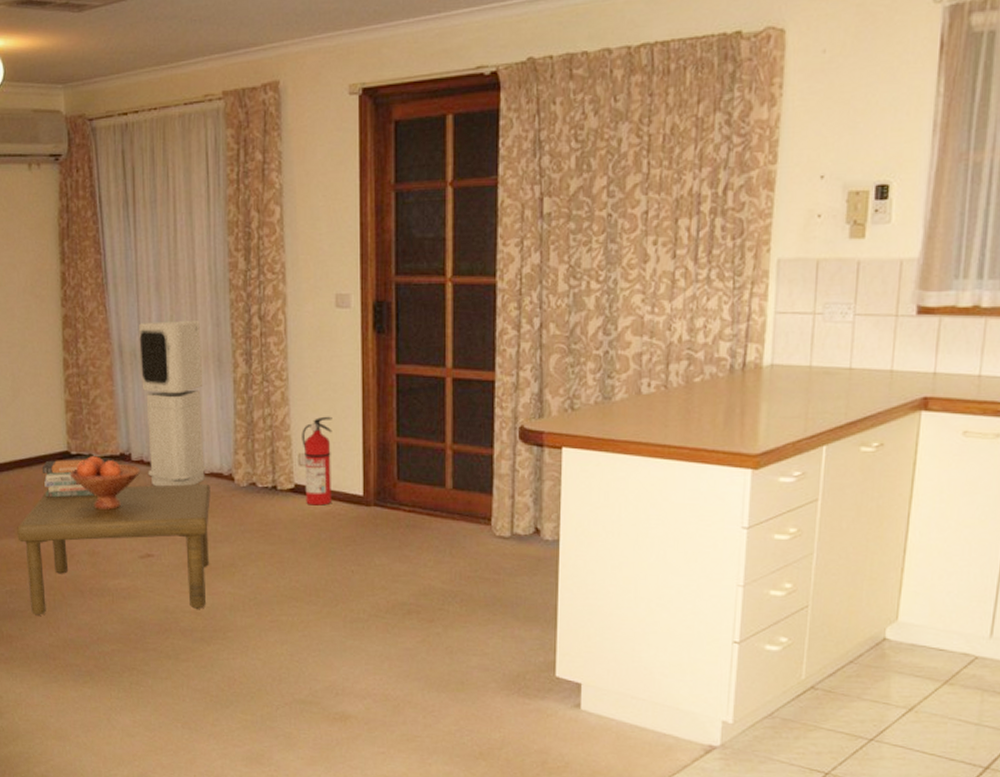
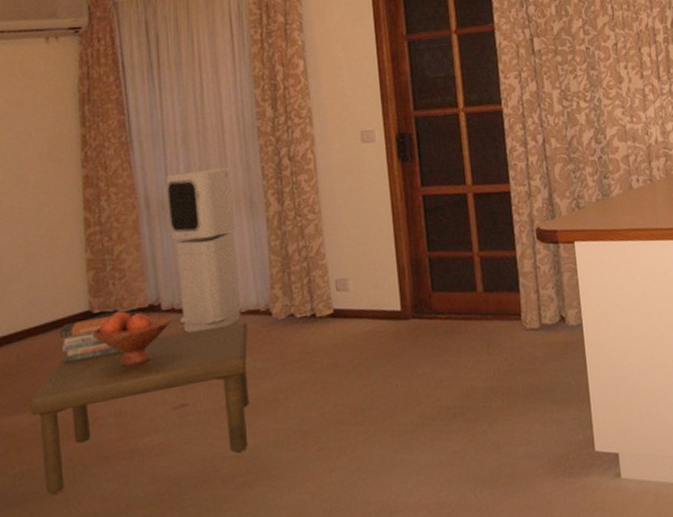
fire extinguisher: present [302,416,332,506] -> none [337,240,371,328]

